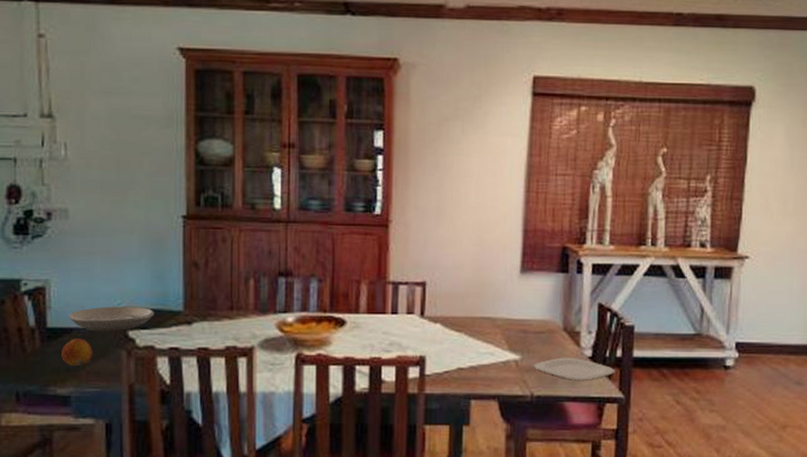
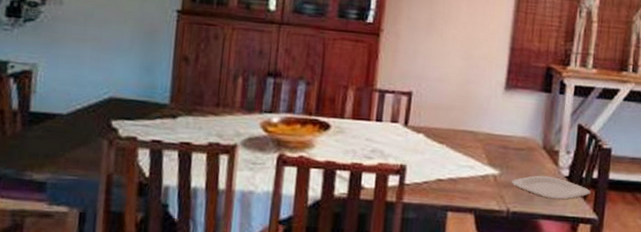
fruit: present [62,339,93,367] -> none [41,124,74,153]
plate: present [68,306,154,332] -> none [52,94,140,120]

